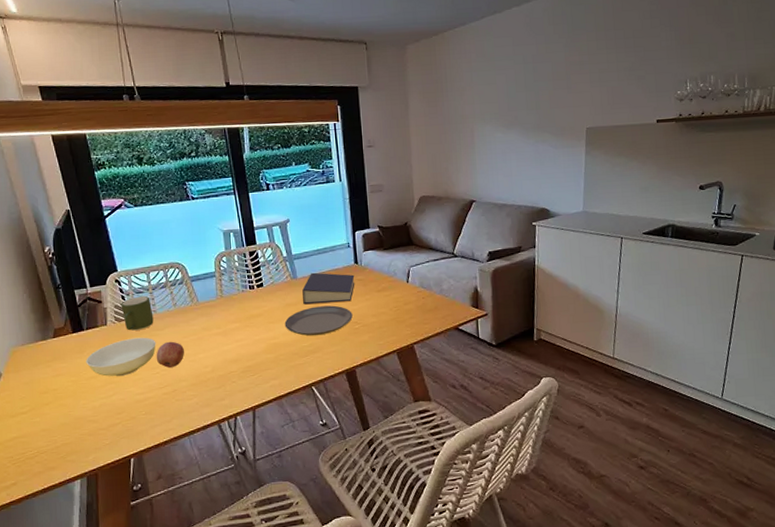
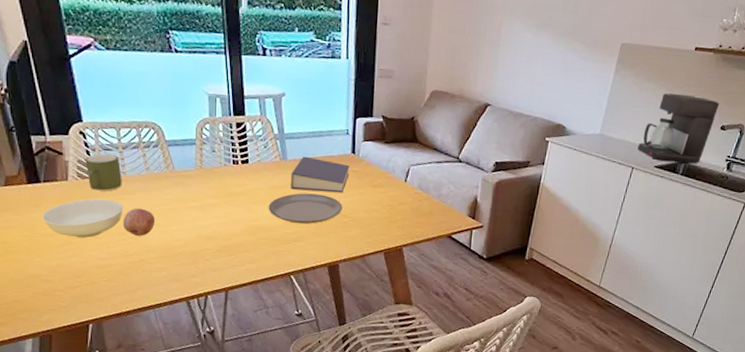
coffee maker: none [622,162,693,227] -> present [637,93,720,163]

